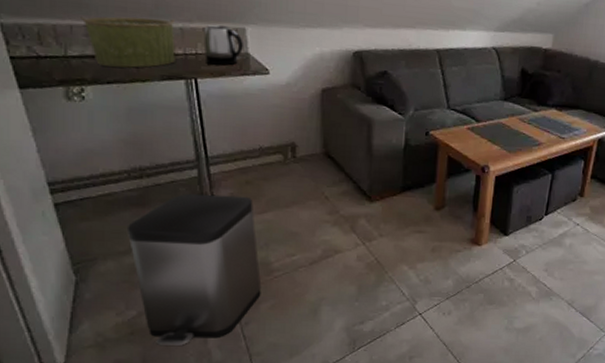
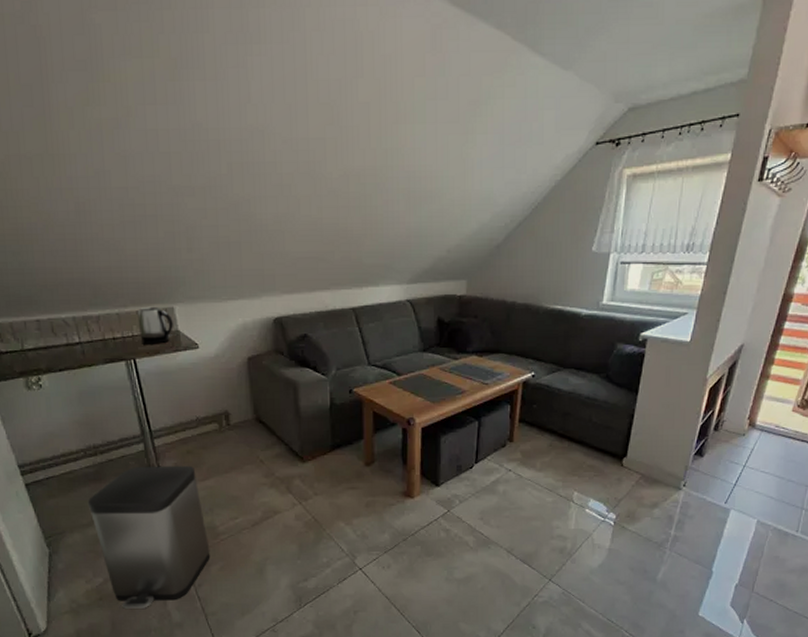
basket: present [80,16,175,68] -> none [32,305,115,356]

